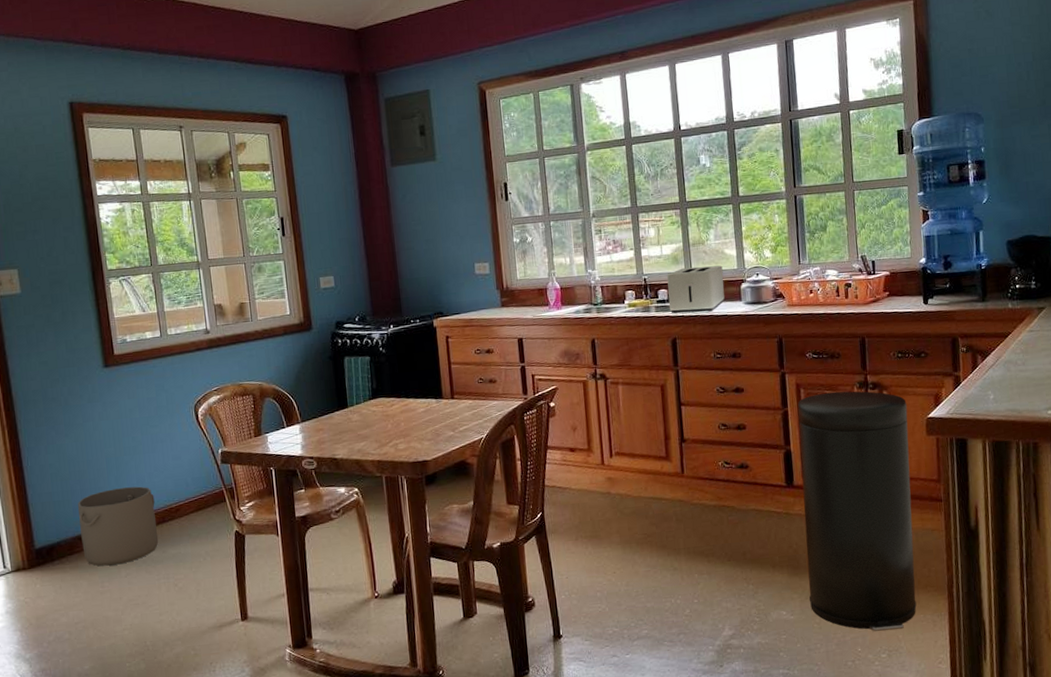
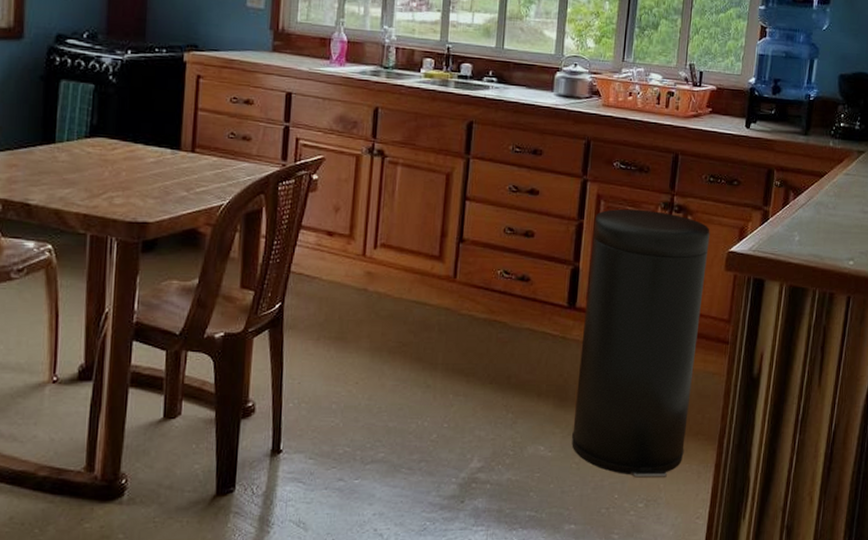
toaster: present [667,265,725,314] -> none [470,42,539,98]

